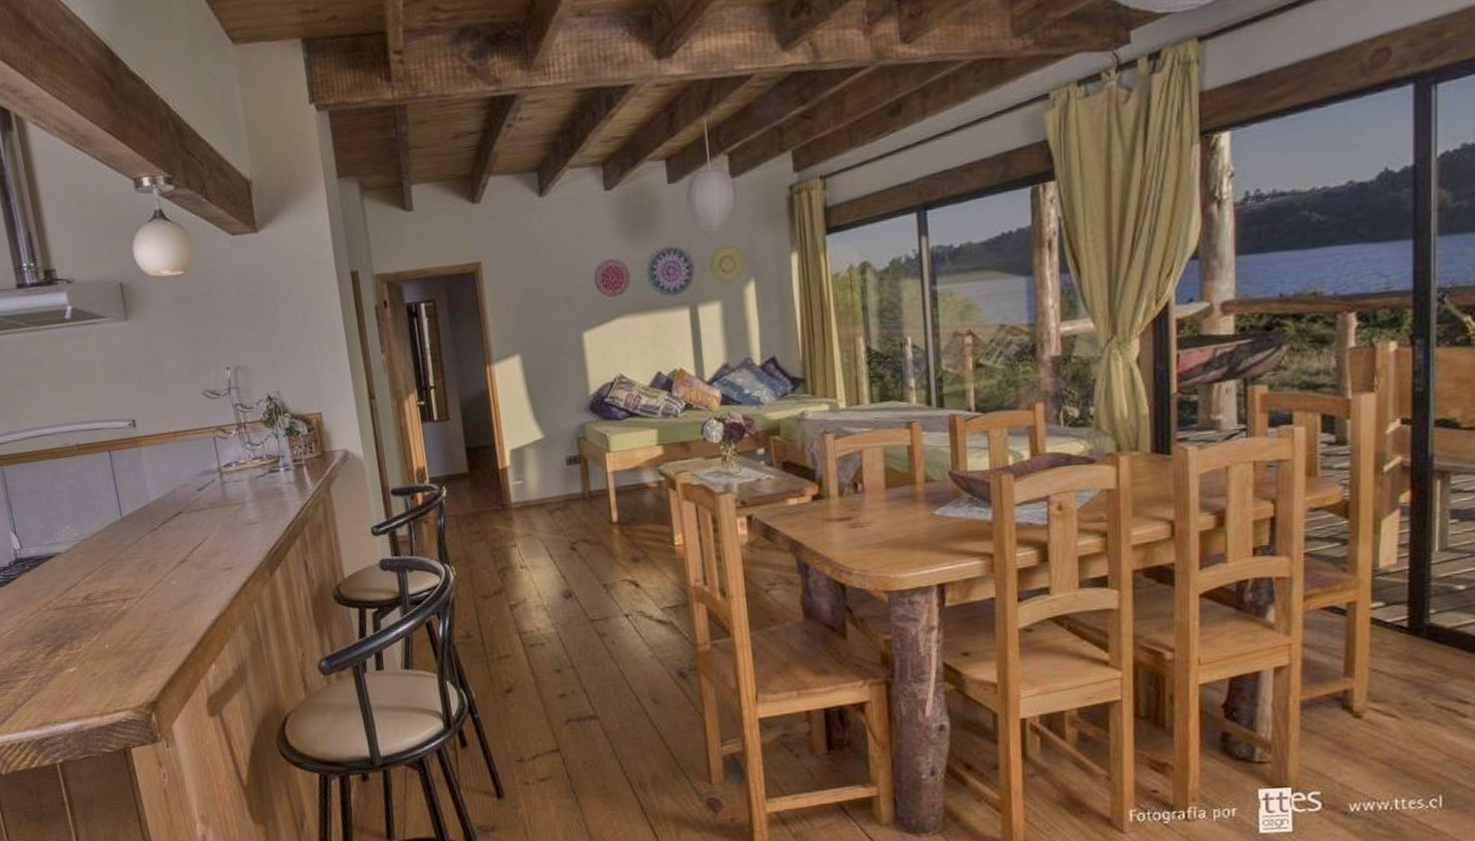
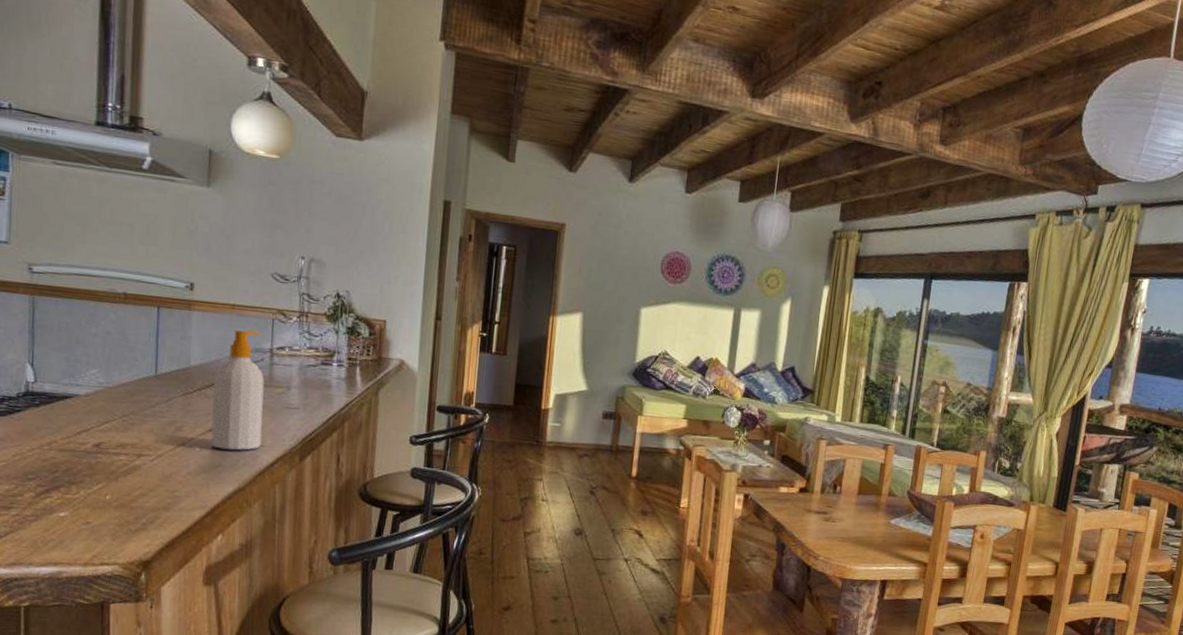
soap bottle: none [173,453,231,579] -> present [211,330,265,451]

